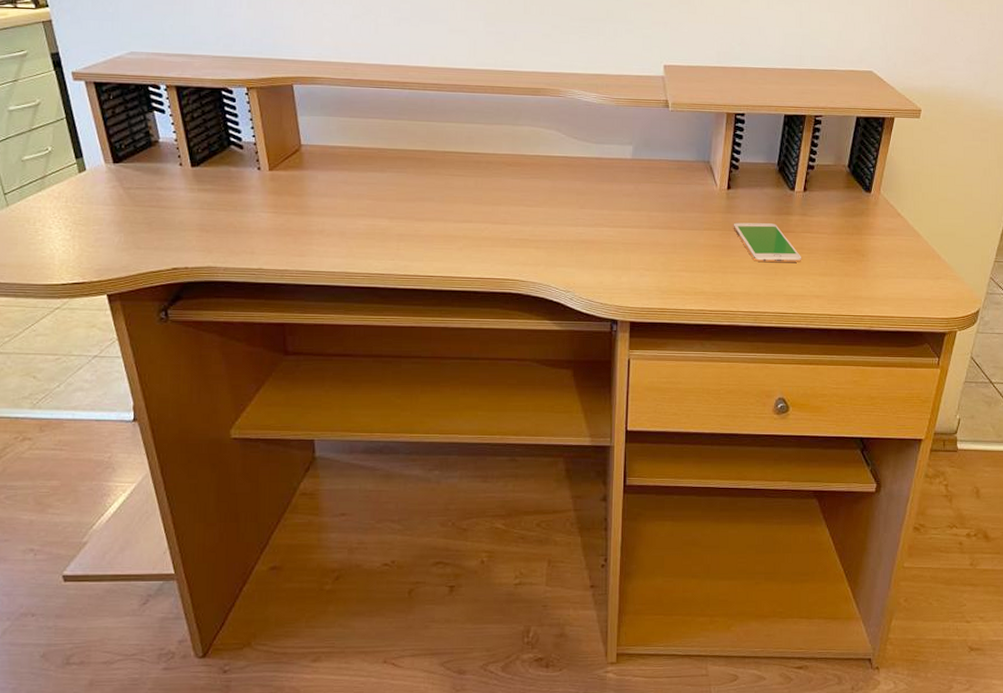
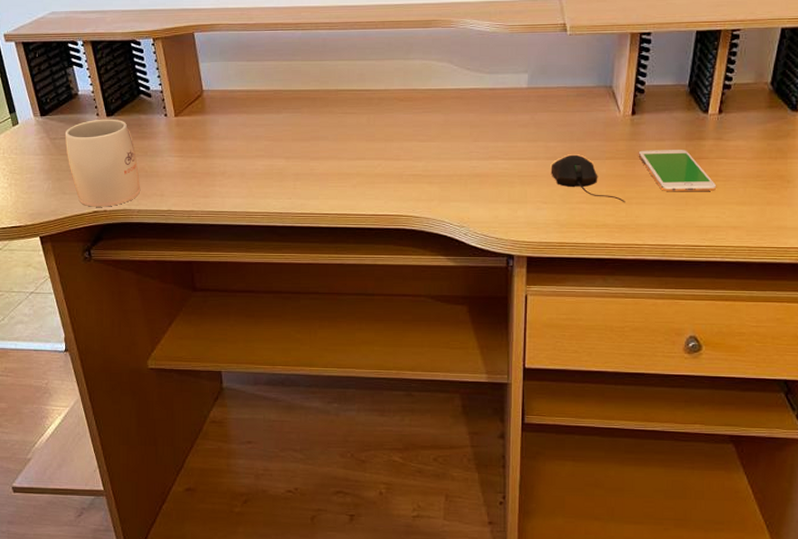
mug: none [141,169,228,264] -> present [65,119,141,207]
computer mouse: none [653,224,721,272] -> present [550,154,625,203]

